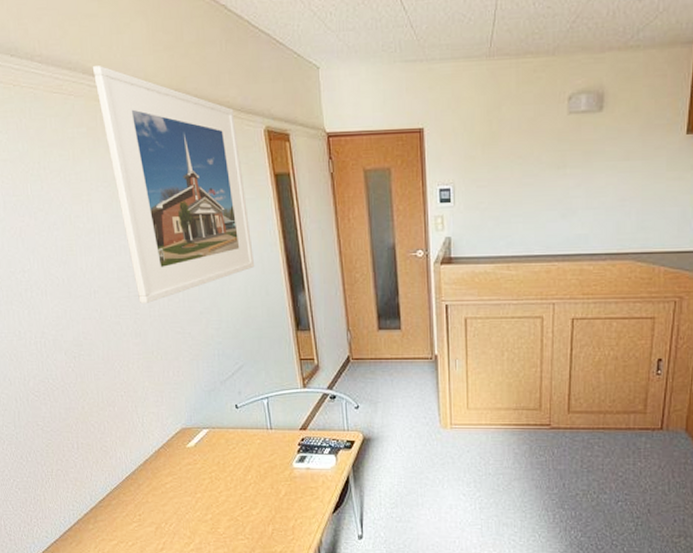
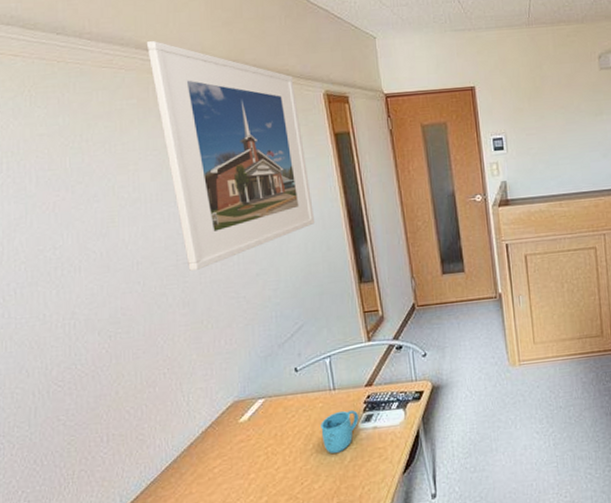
mug: none [258,449,293,486] -> present [321,410,359,453]

